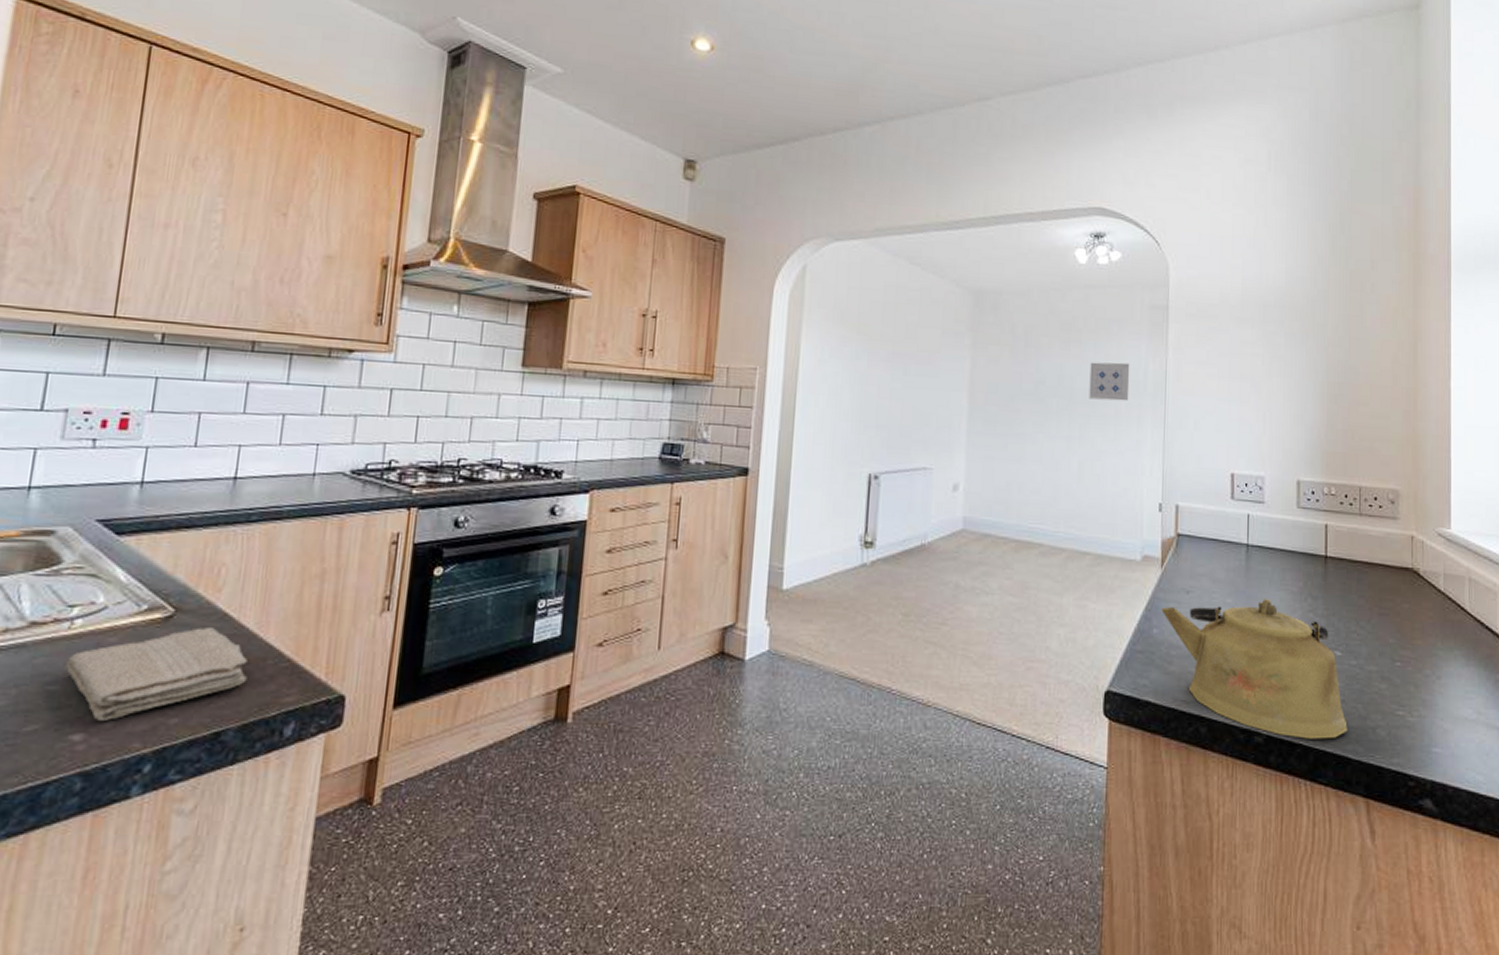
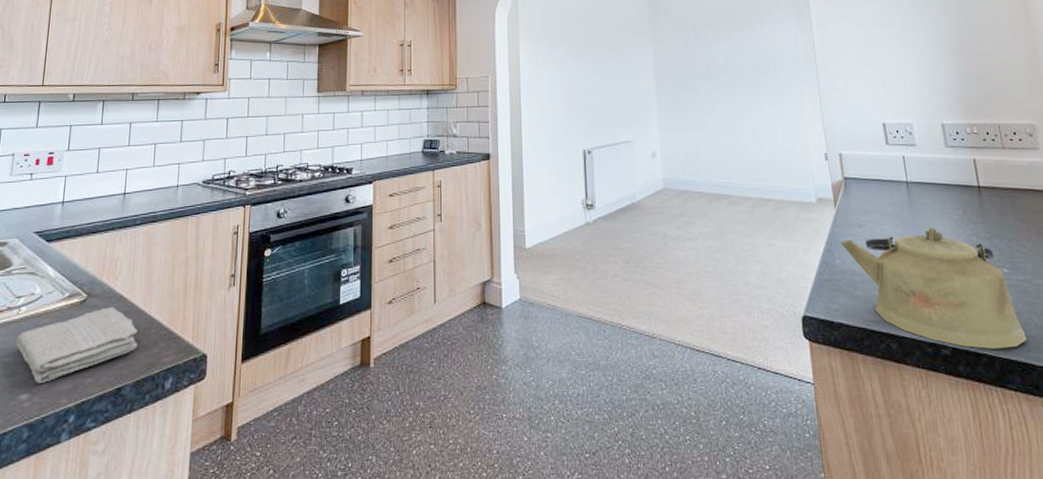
wall art: present [1089,362,1130,401] -> none [750,42,786,74]

